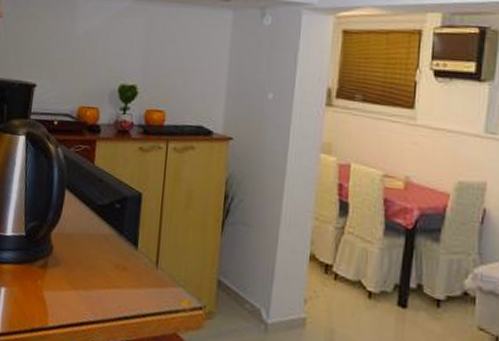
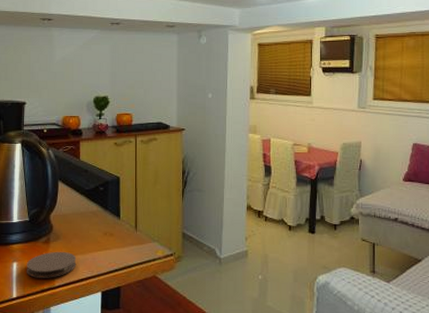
coaster: none [15,280,78,315] -> present [26,251,77,278]

